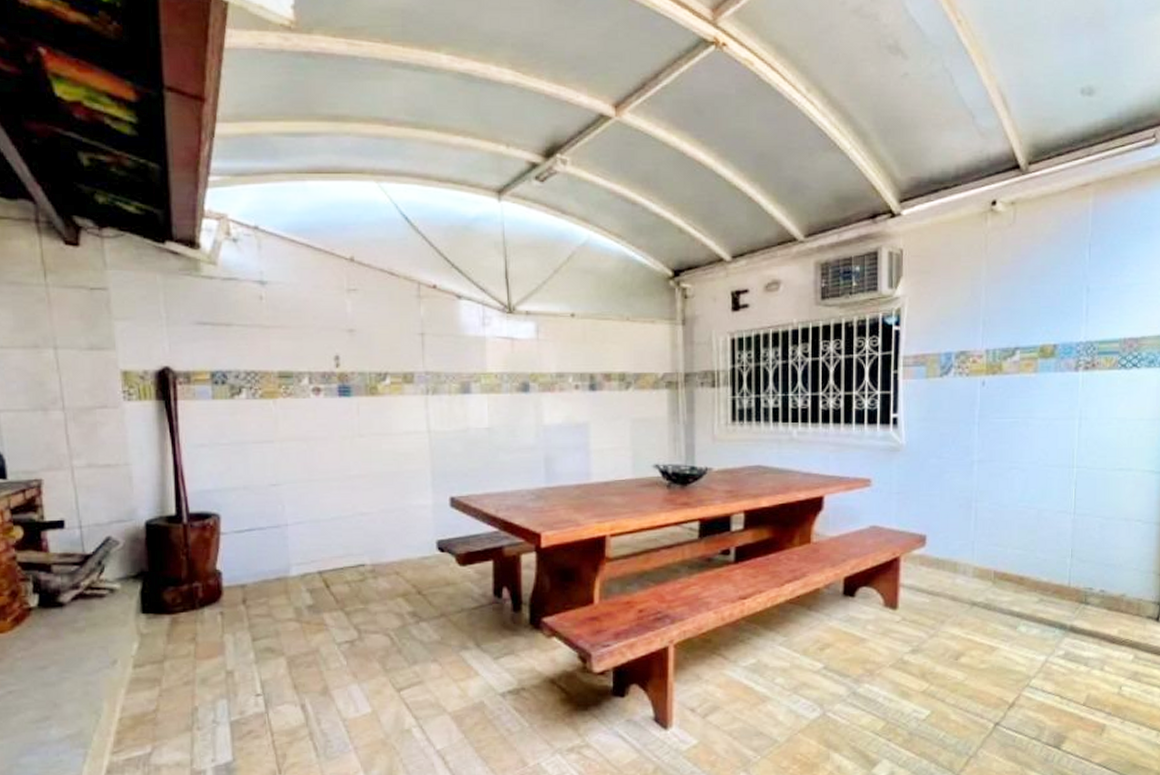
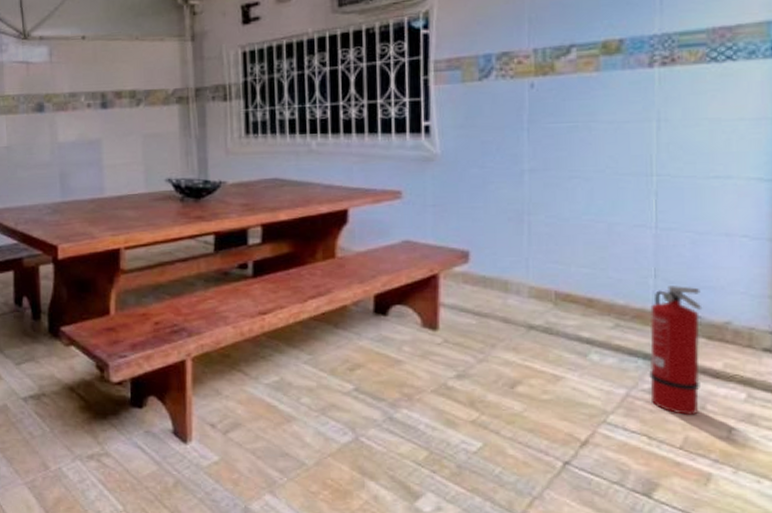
fire extinguisher: none [1062,564,1106,677] -> present [648,286,703,416]

